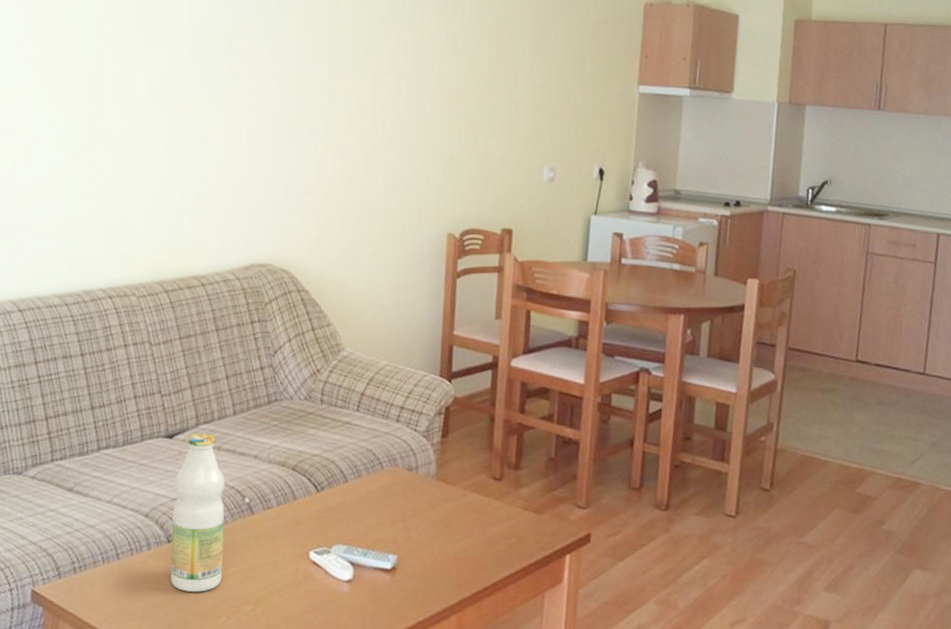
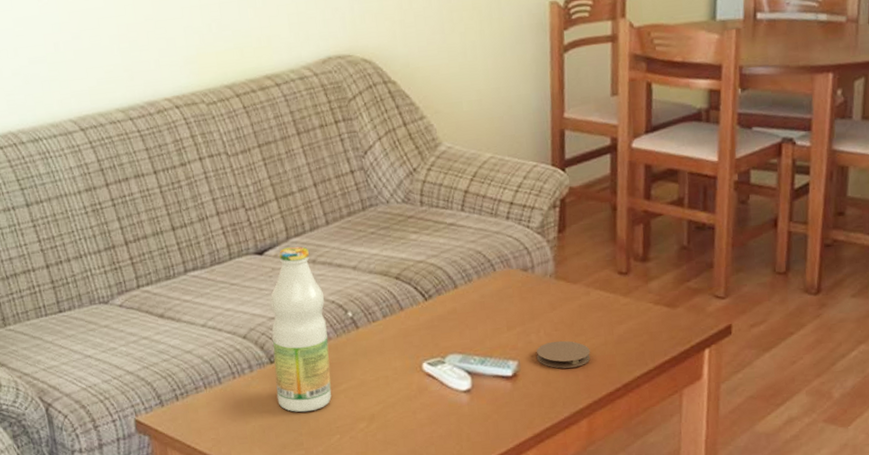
coaster: none [414,538,463,565] -> present [536,340,591,369]

